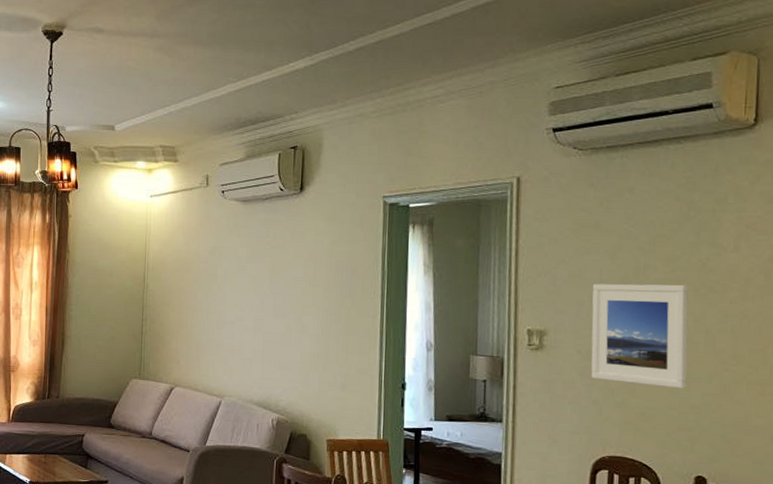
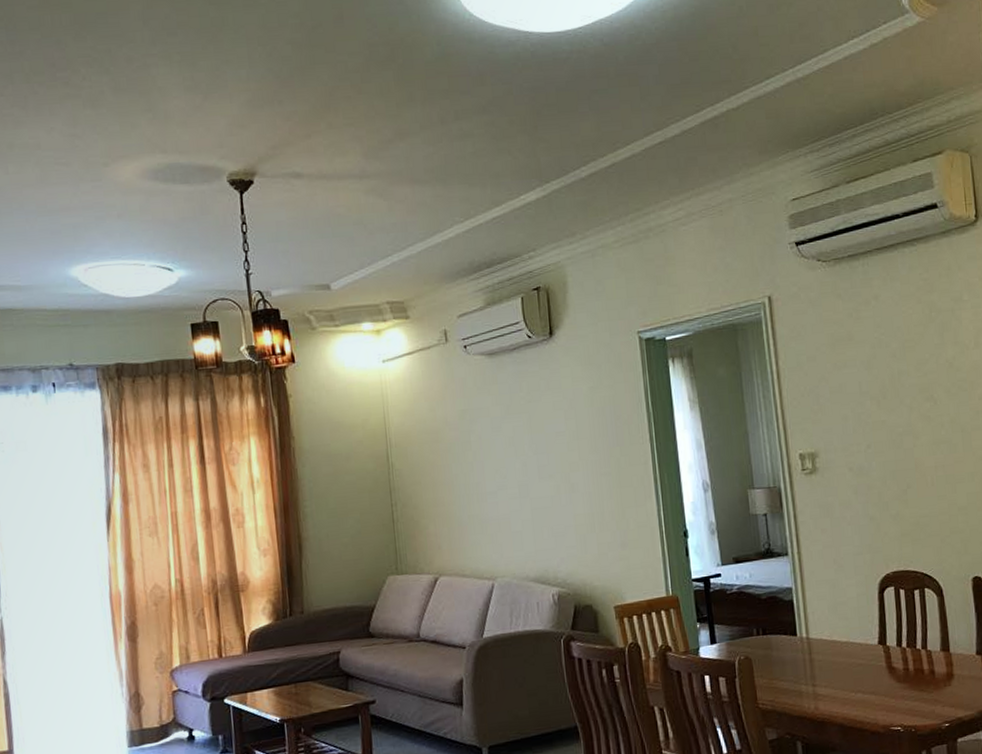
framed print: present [591,283,689,389] -> none [854,386,953,495]

